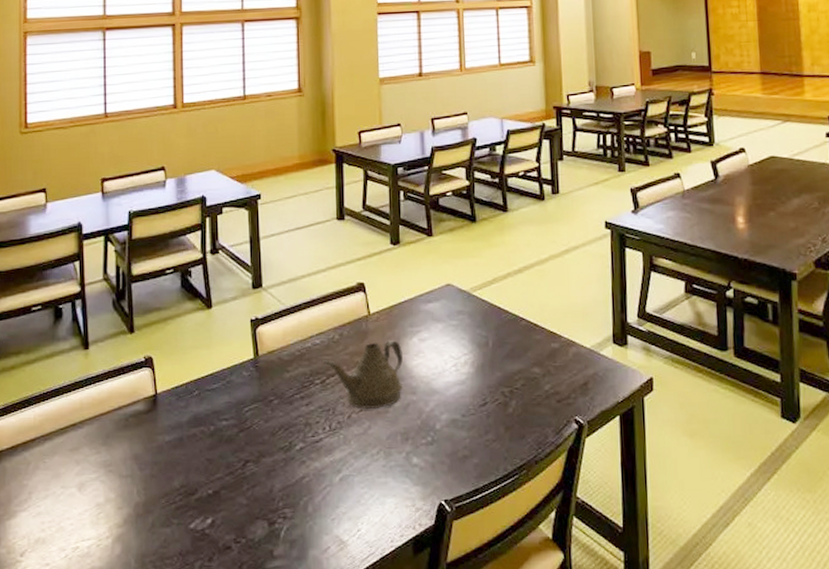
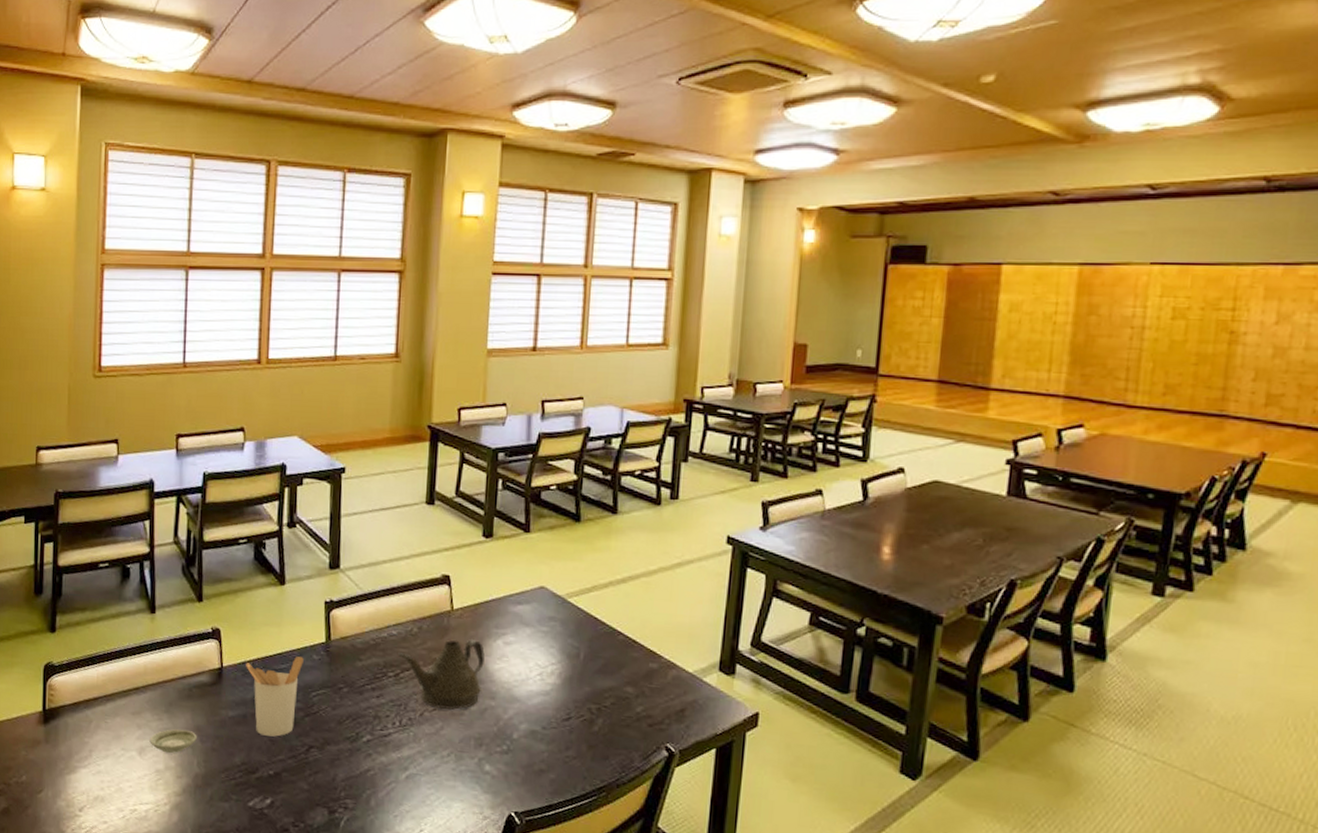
saucer: none [89,459,136,486] -> present [149,729,197,753]
utensil holder: none [179,375,234,456] -> present [246,656,304,737]

